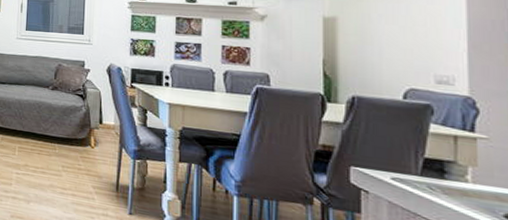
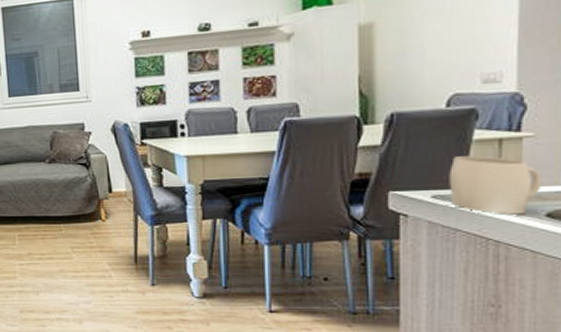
mug: none [407,145,499,211] -> present [449,155,543,215]

